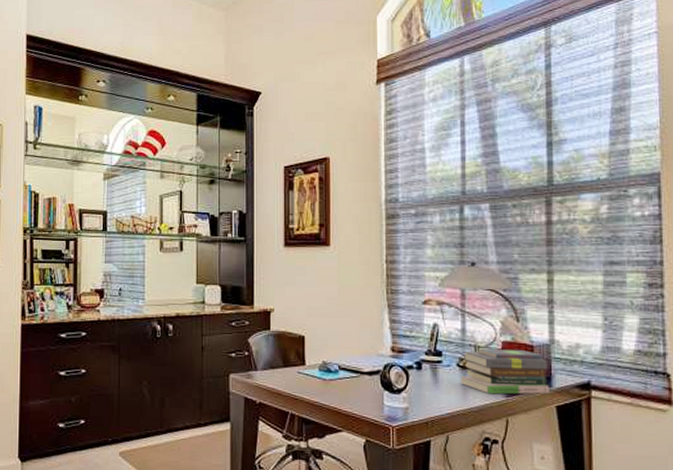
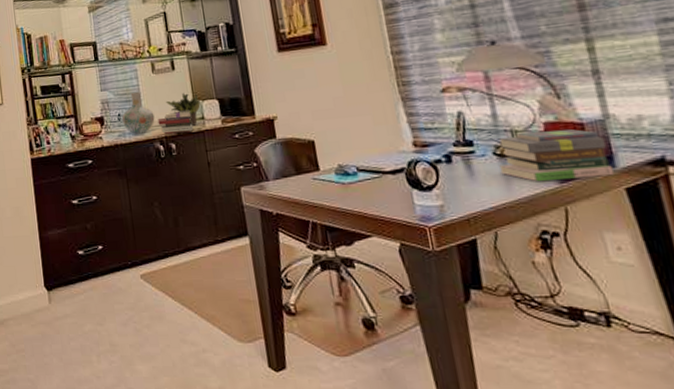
vase: none [122,268,156,312] -> present [121,91,155,135]
books: none [158,292,193,315] -> present [157,111,194,134]
potted plant: none [169,274,203,309] -> present [165,92,201,126]

